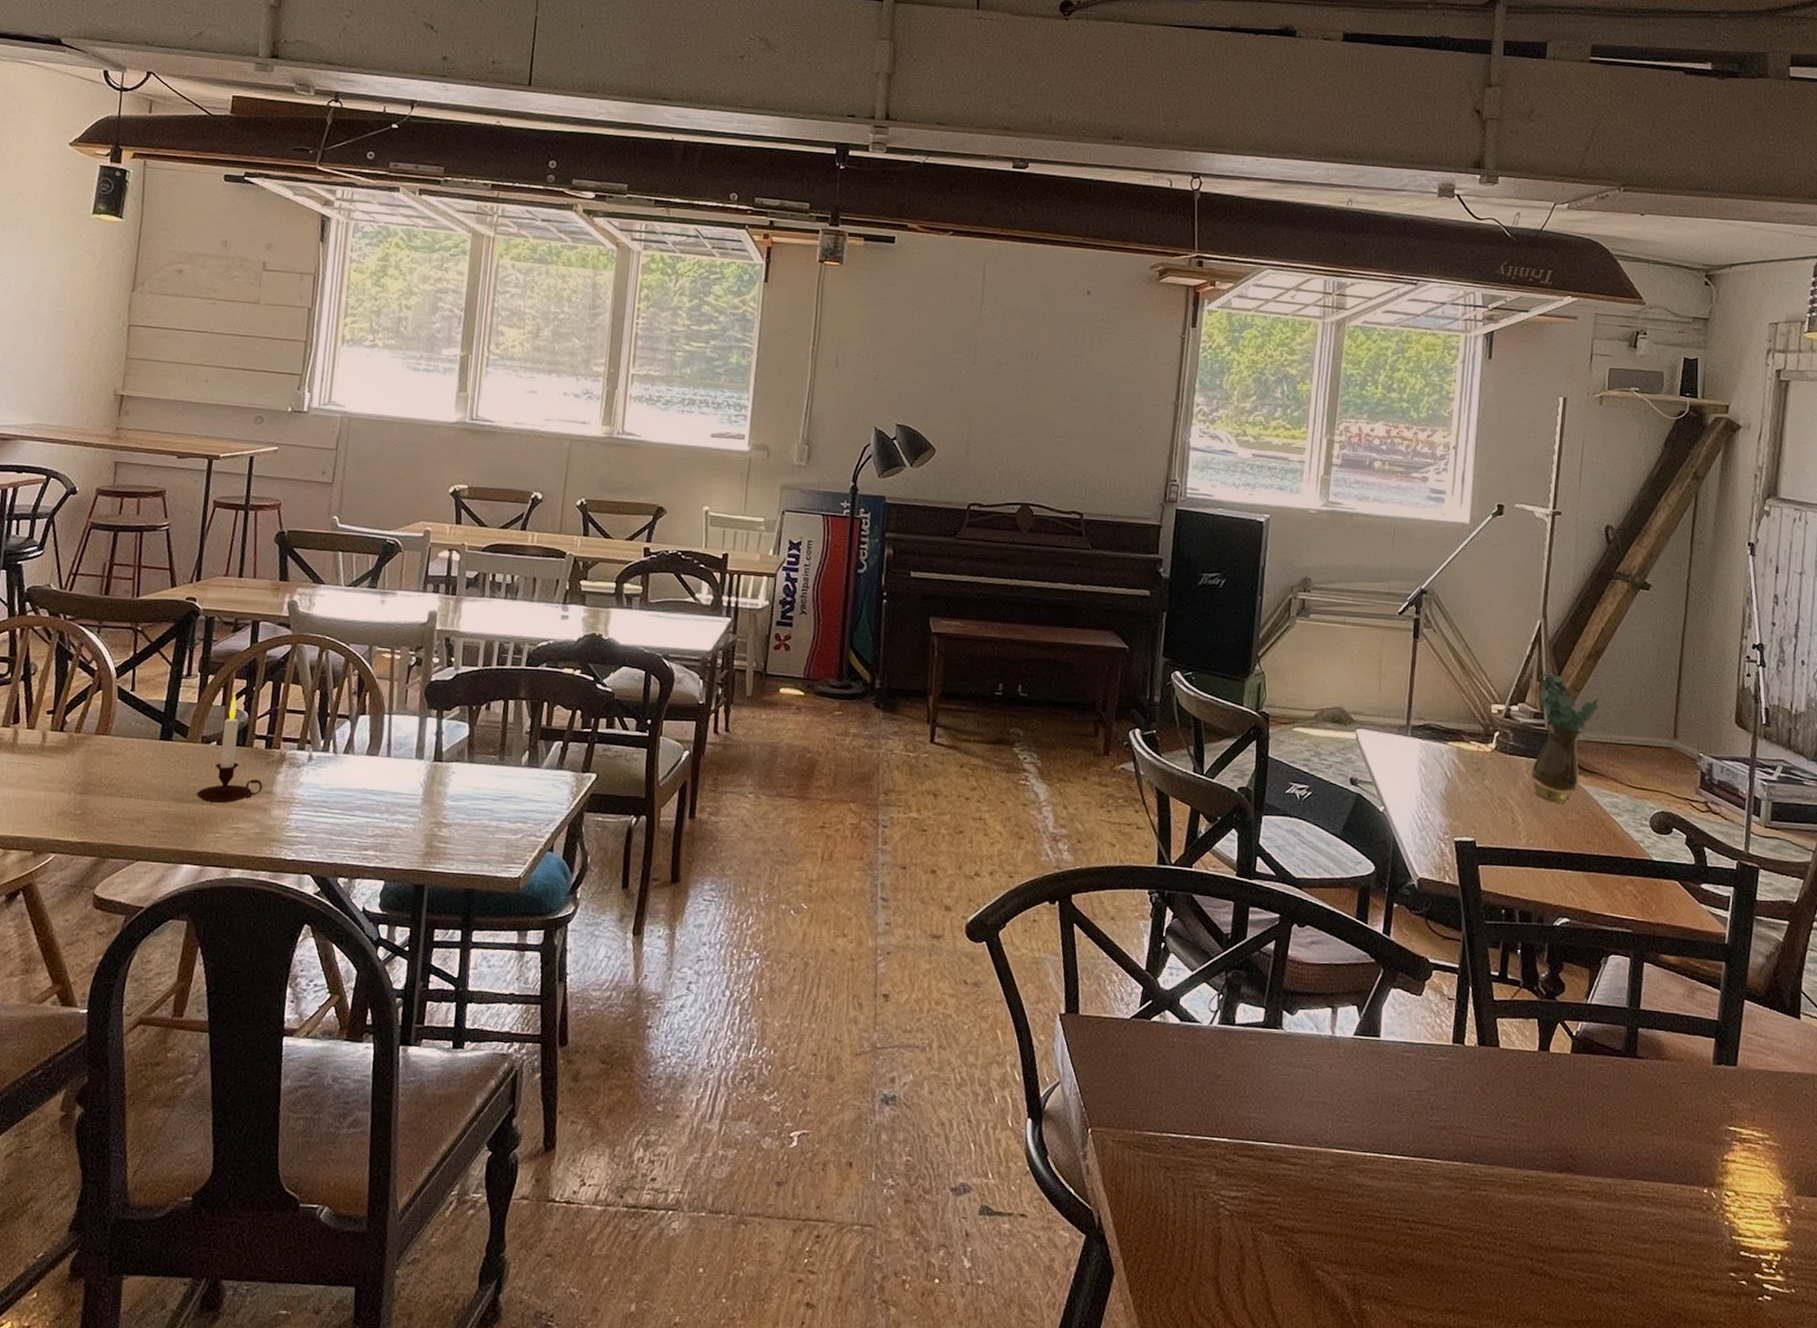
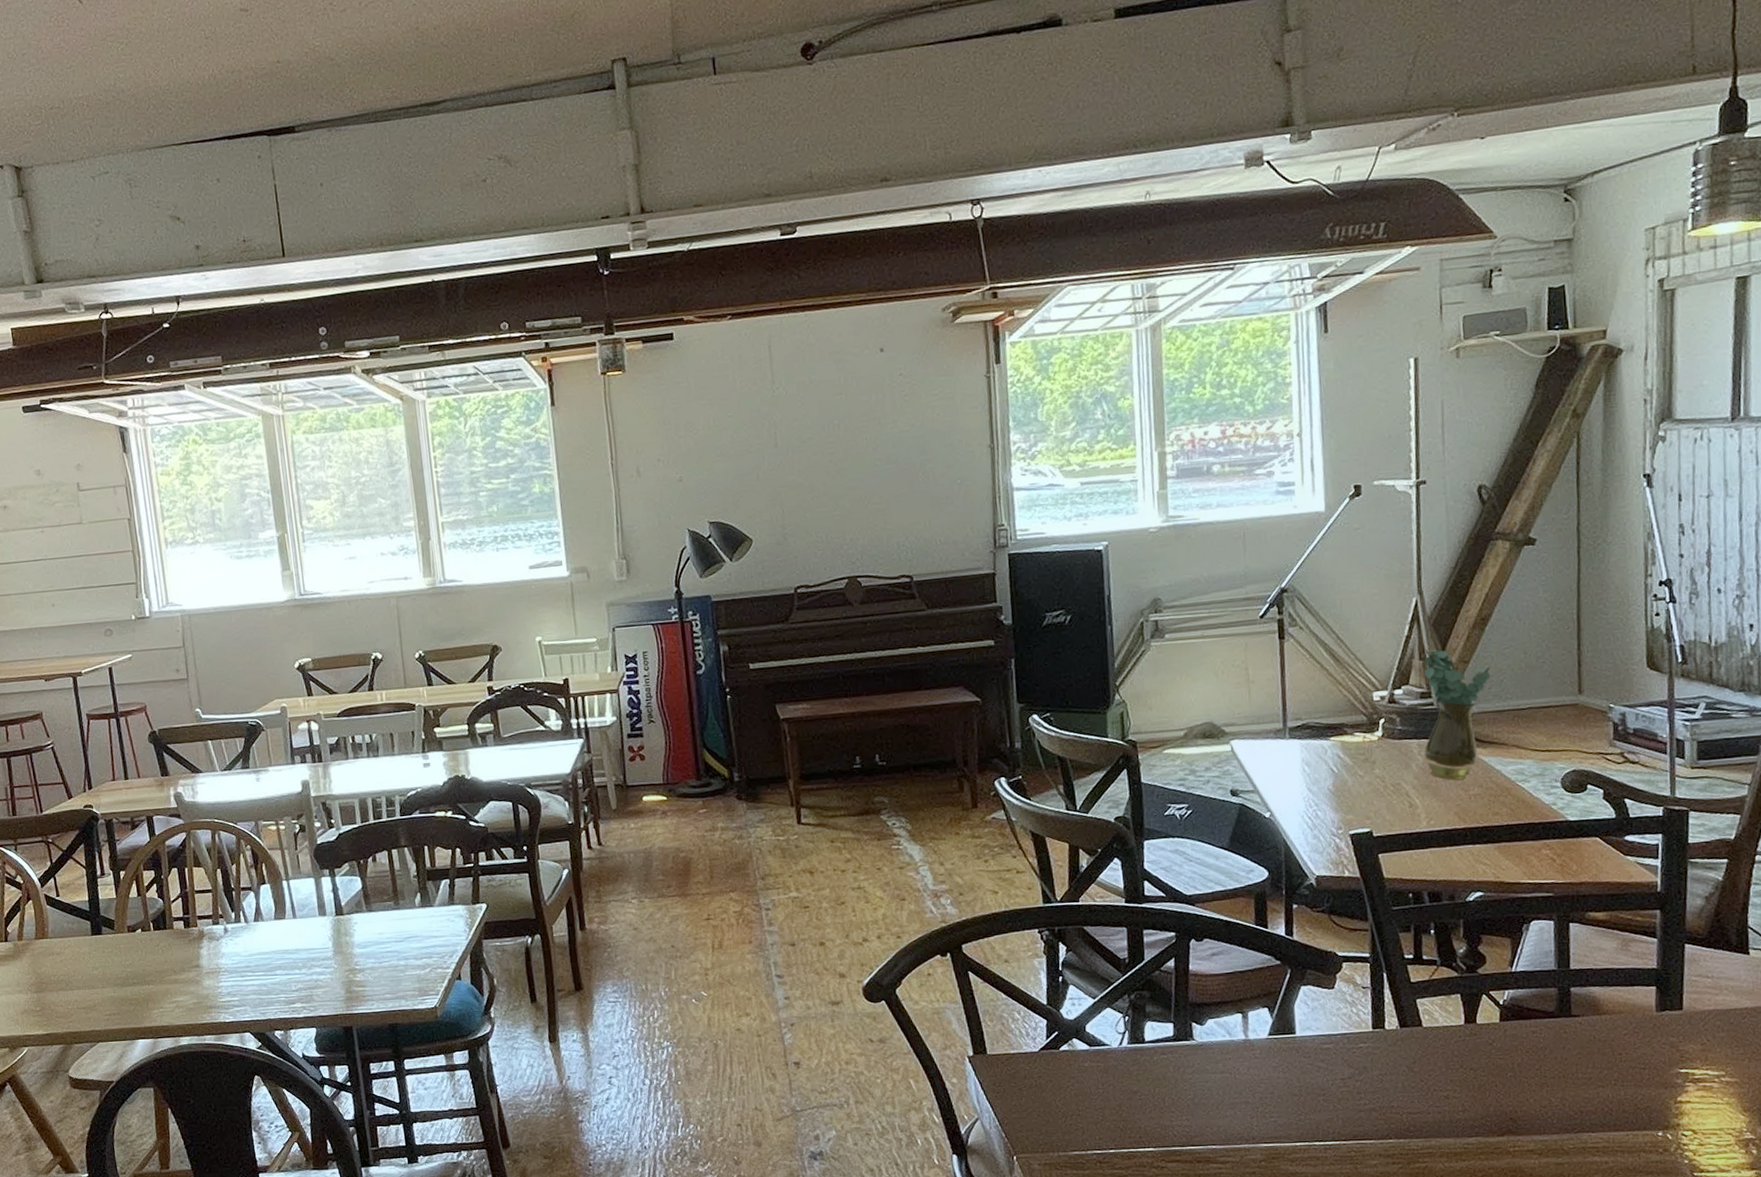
candle: present [197,694,263,803] -> none [135,885,190,983]

